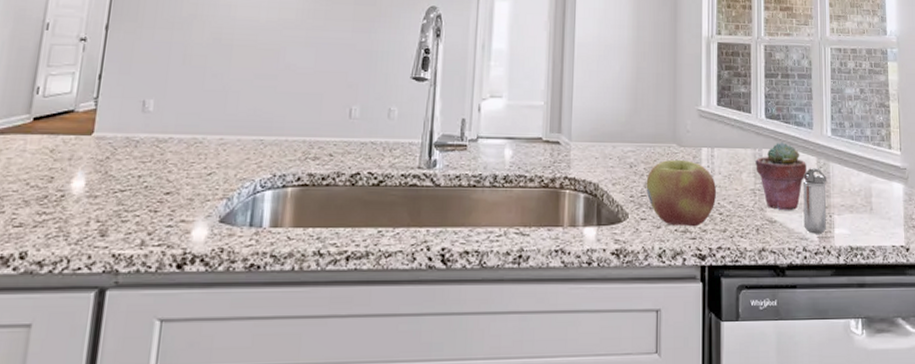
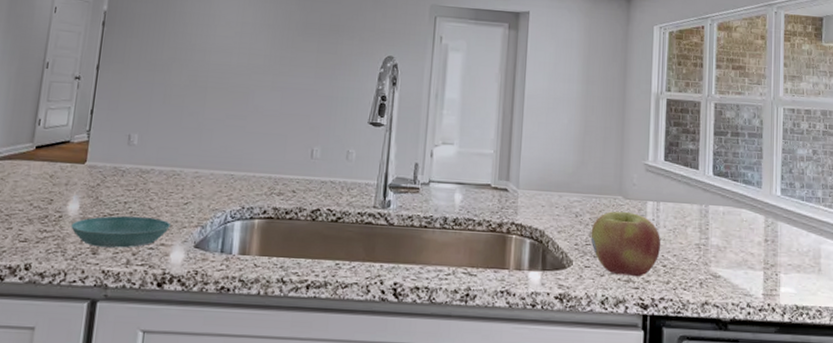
saucer: none [75,190,193,228] -> present [71,216,171,248]
potted succulent: present [756,142,806,210] -> none [701,199,753,266]
shaker: present [803,168,827,234] -> none [748,226,775,292]

